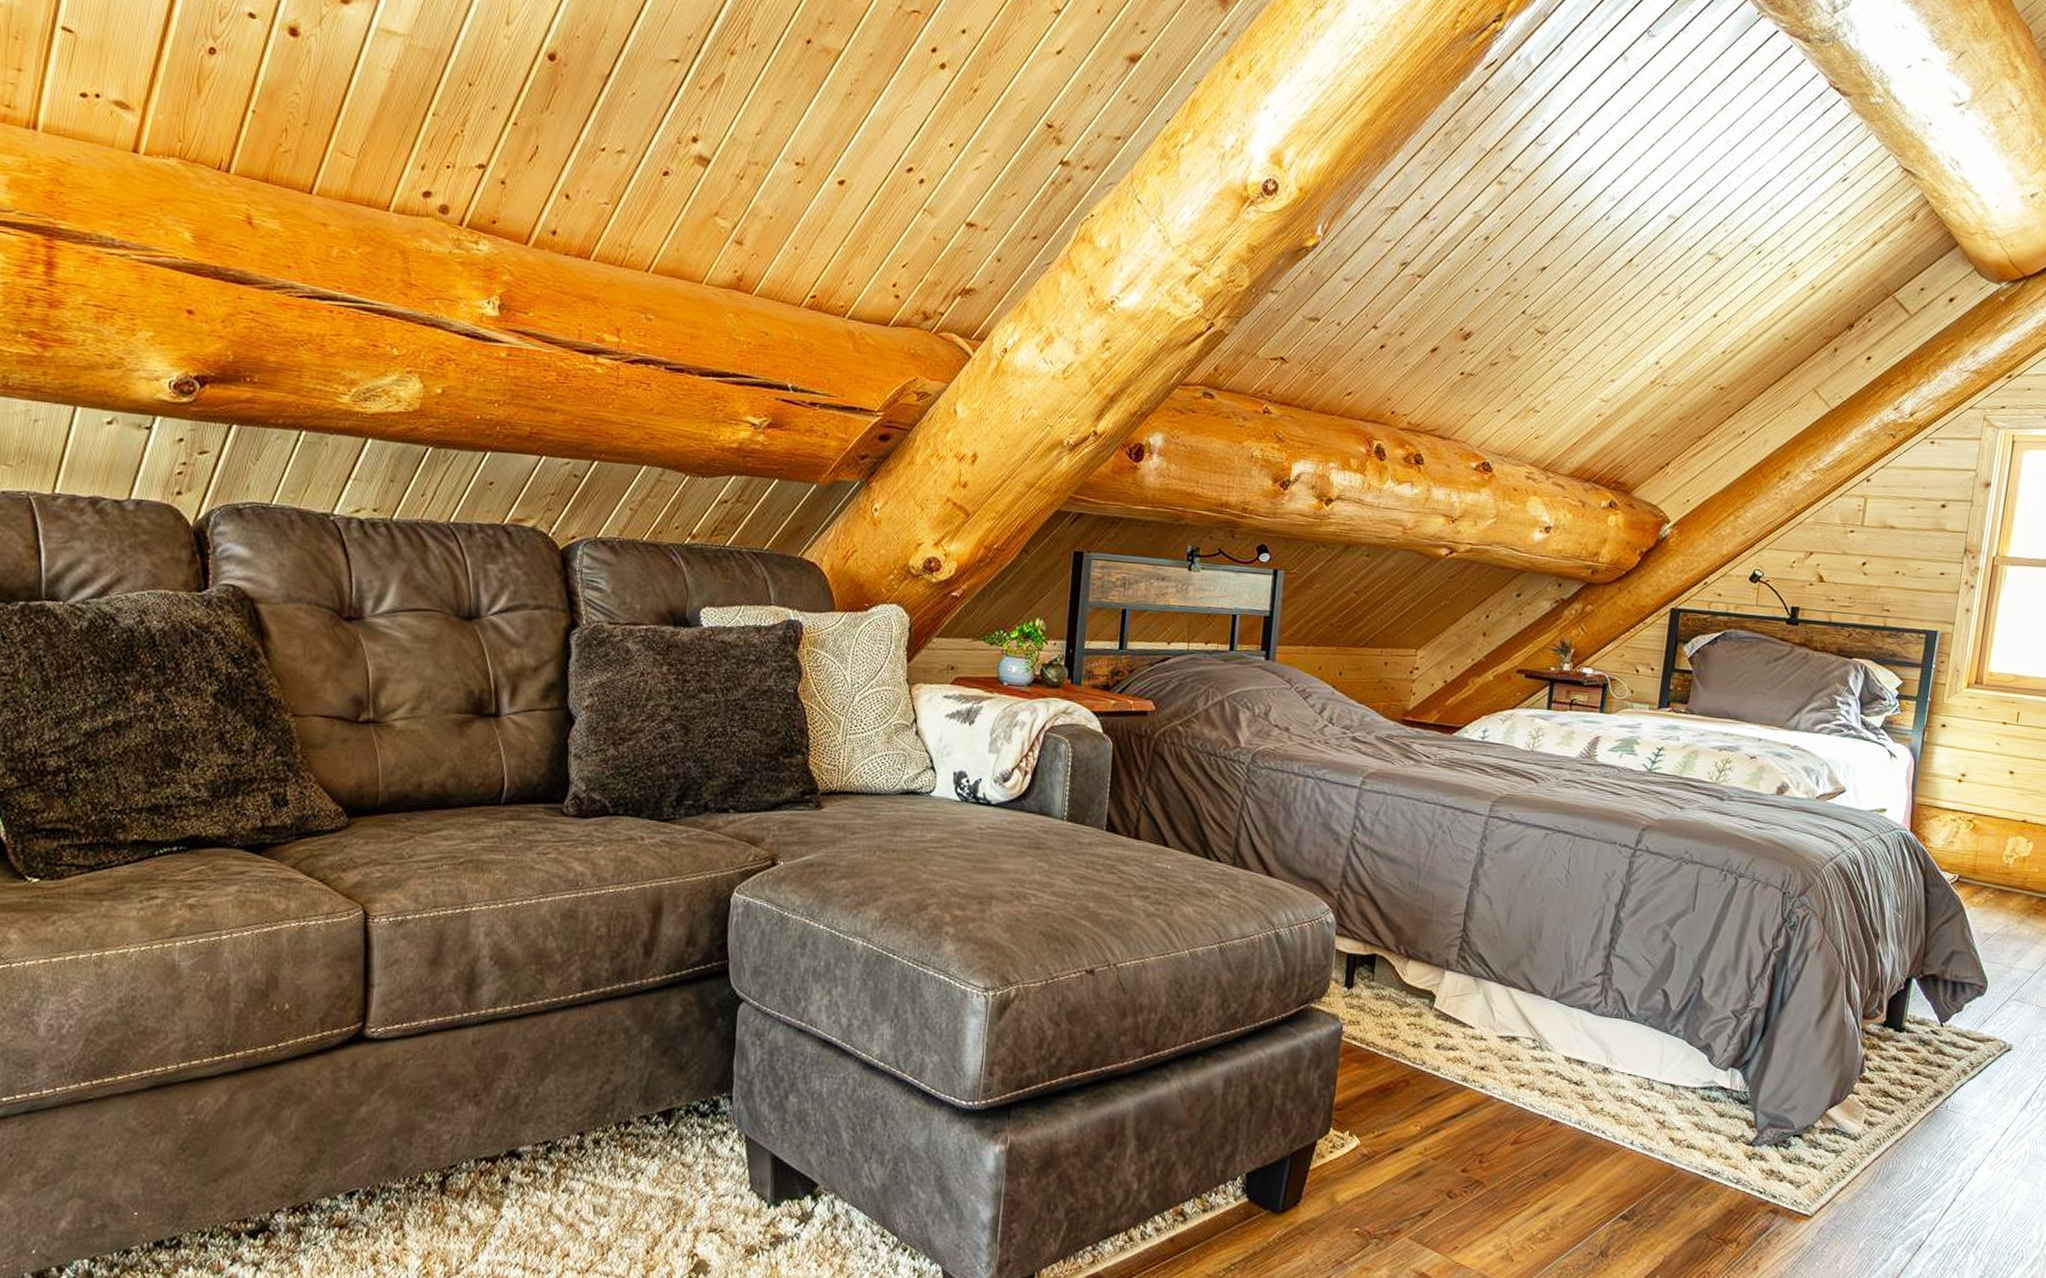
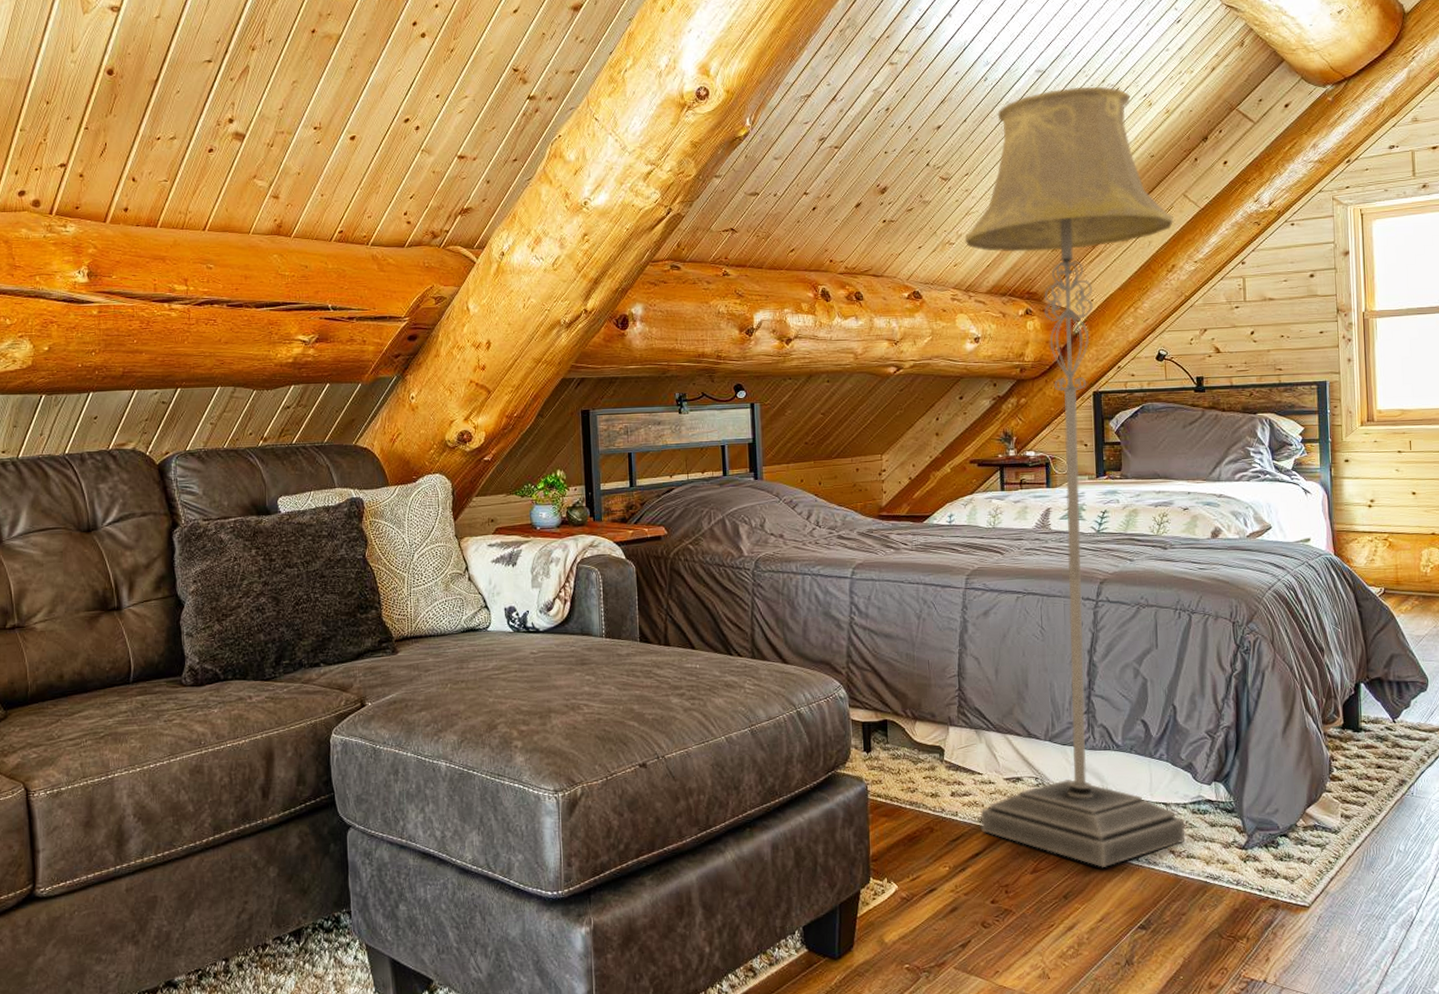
floor lamp: none [1463,242,1798,1147] -> present [964,86,1186,867]

